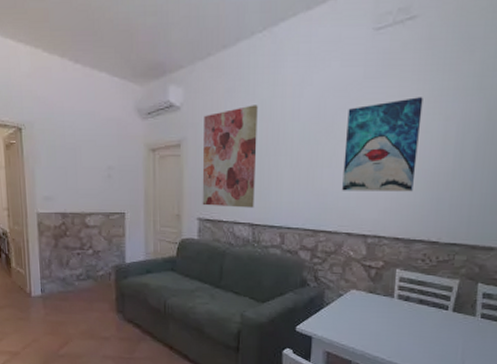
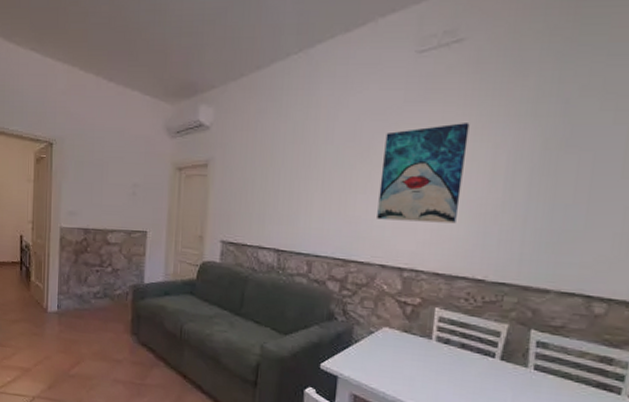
wall art: present [202,105,258,208] -> none [226,126,290,233]

